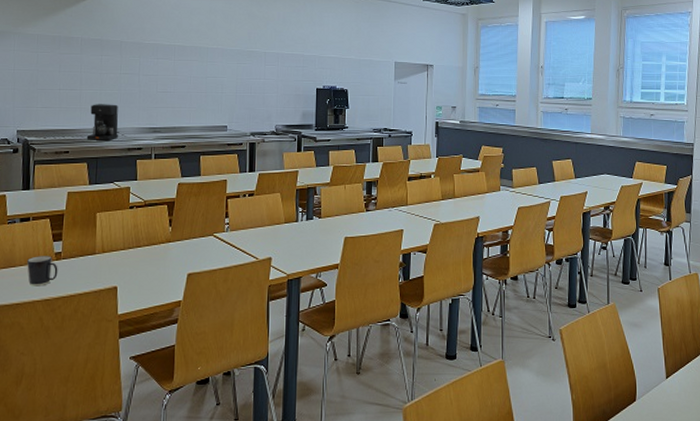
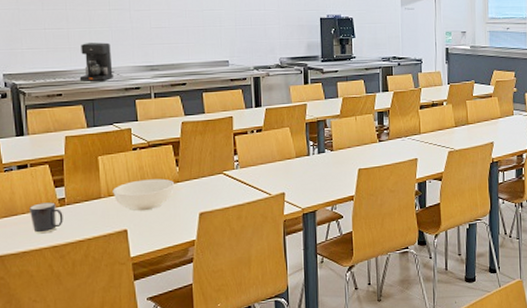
bowl: none [107,238,167,269] -> present [112,178,175,212]

